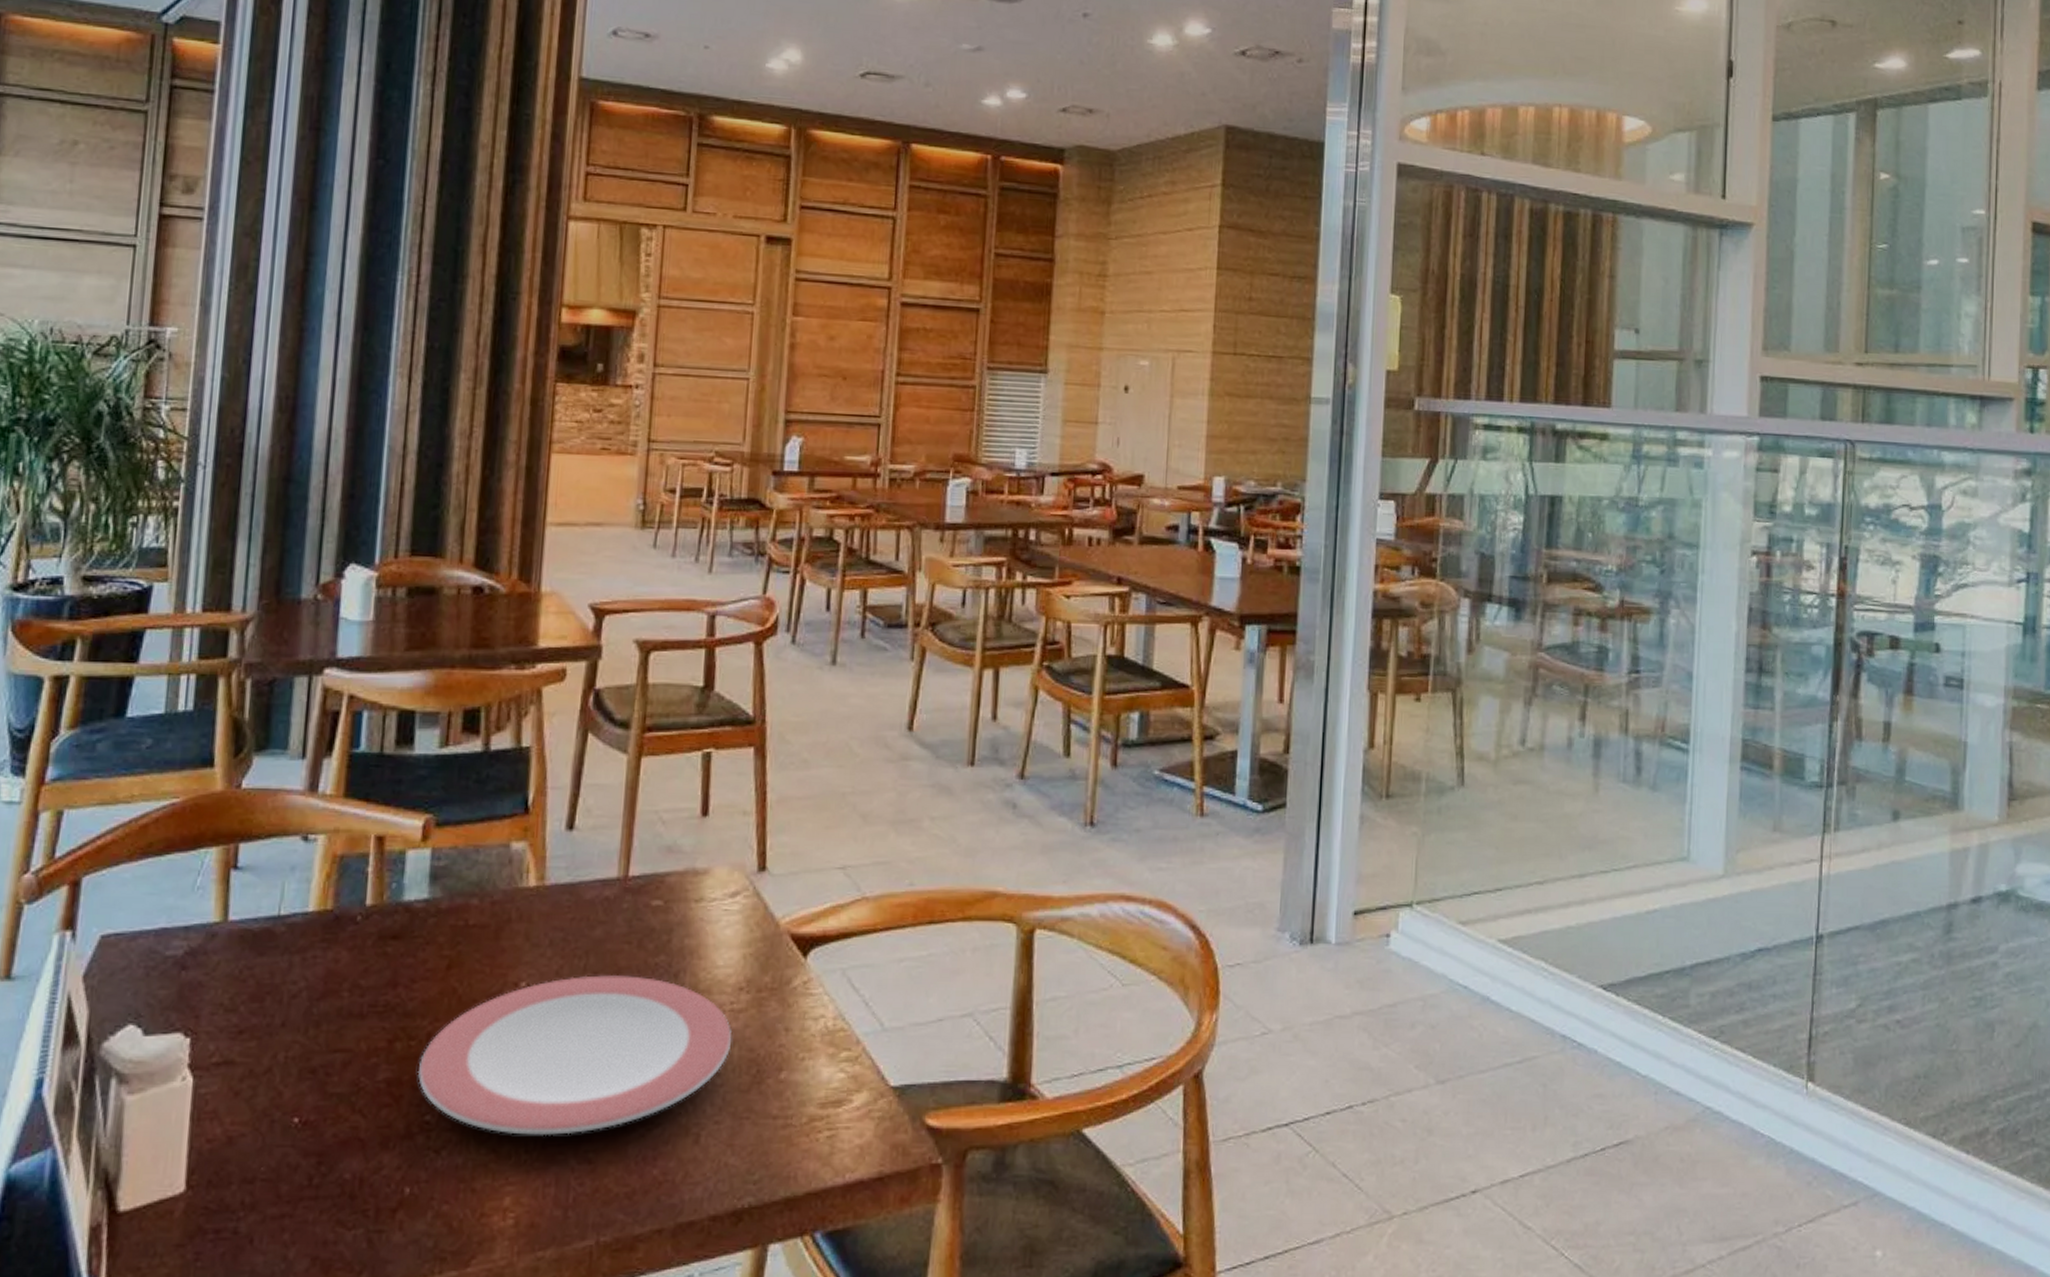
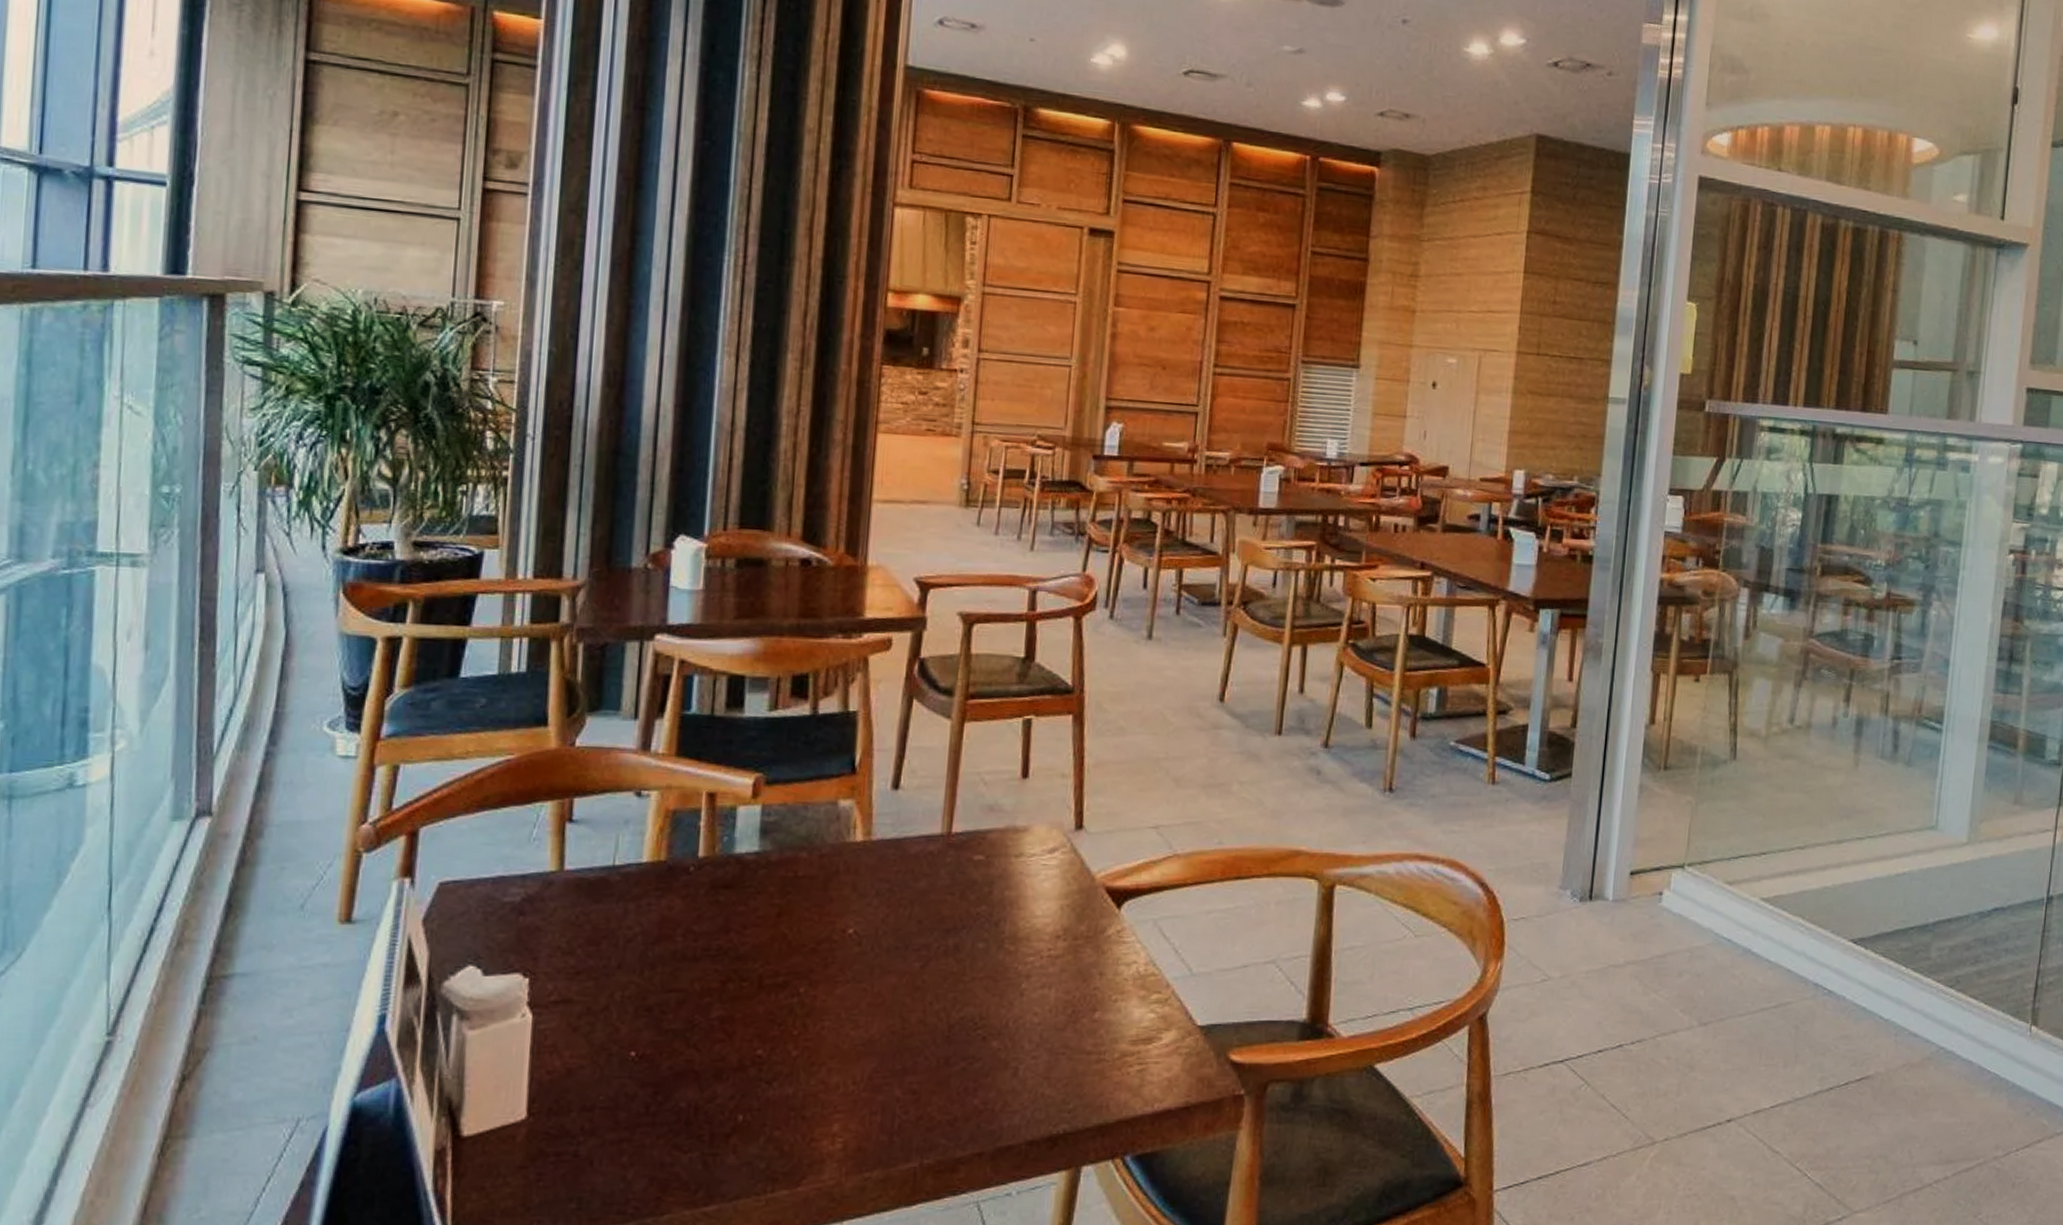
plate: present [417,975,732,1135] -> none [749,923,1049,1068]

